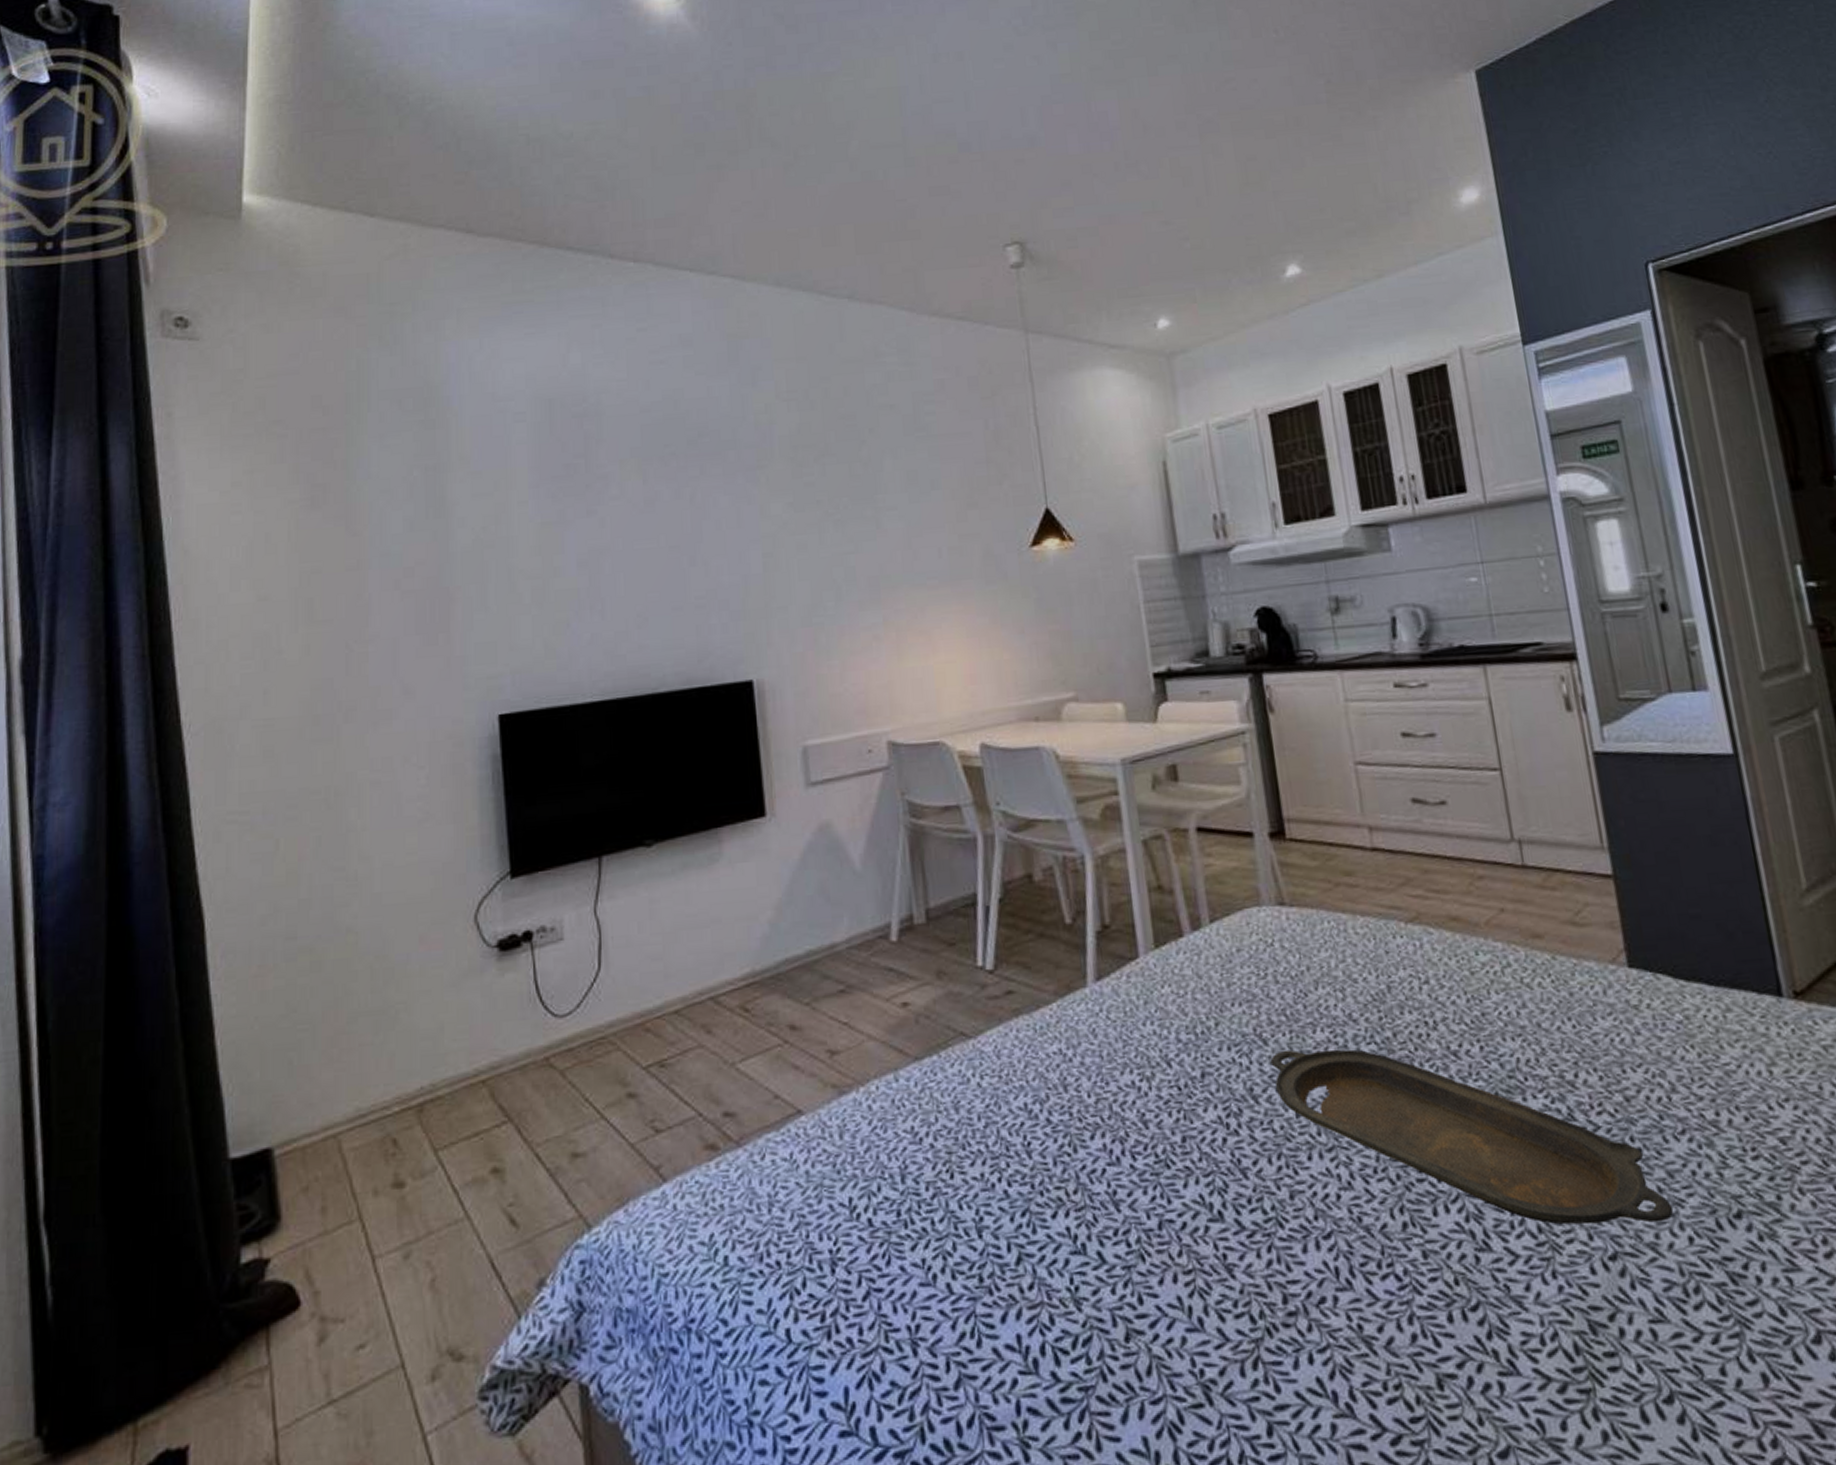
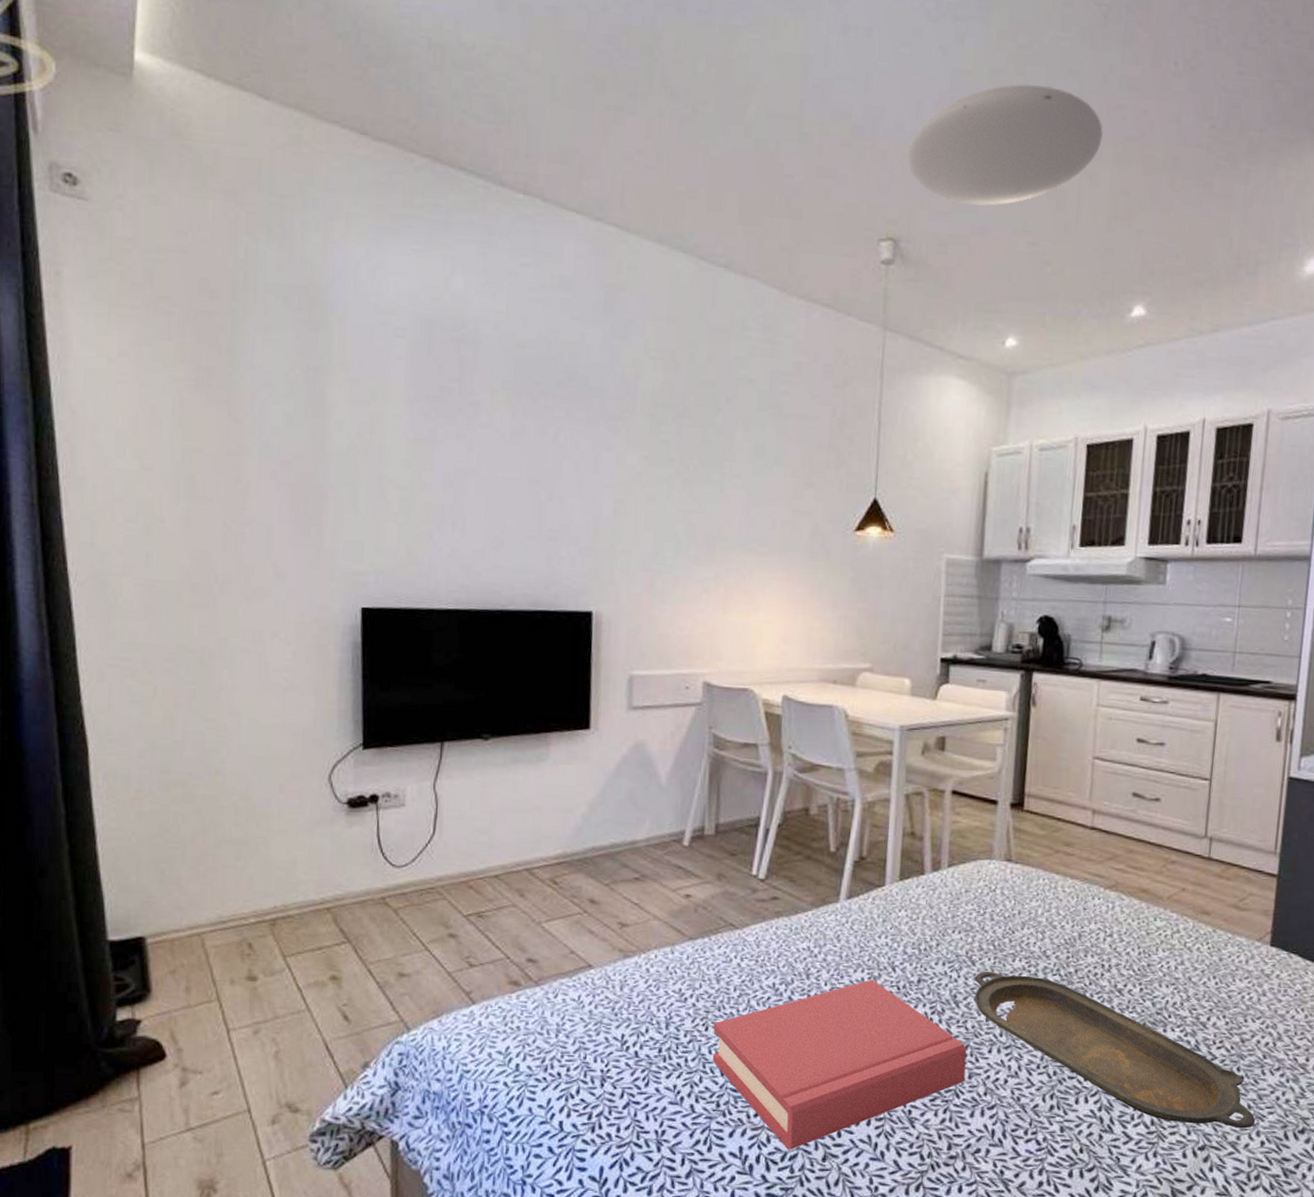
hardback book: none [959,1081,1286,1331] -> present [712,979,967,1150]
ceiling light: none [1019,74,1217,197] -> present [907,83,1103,206]

